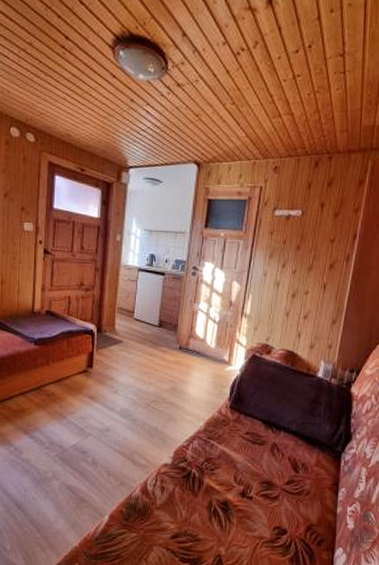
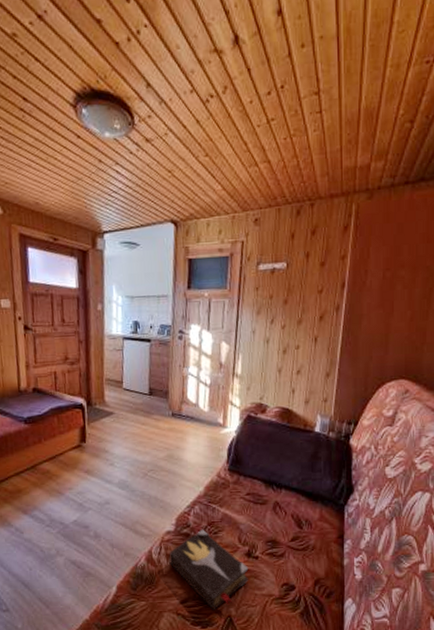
hardback book: none [163,464,242,548] -> present [168,529,249,610]

